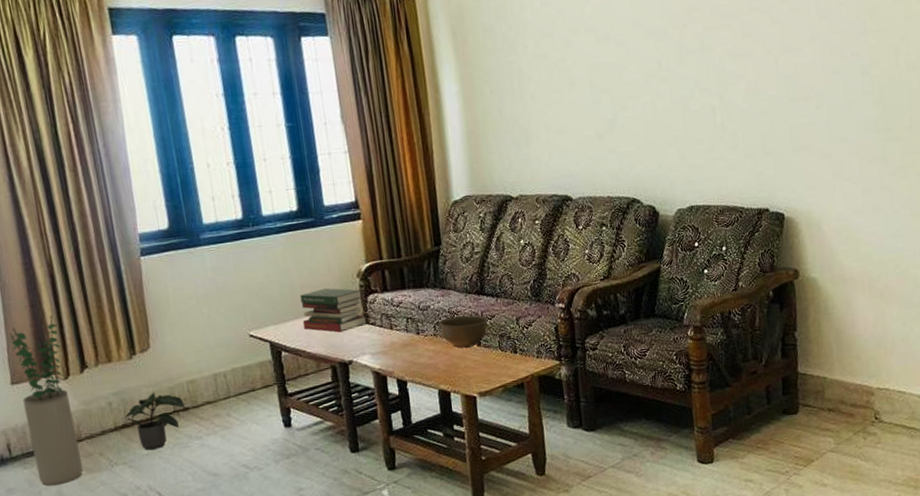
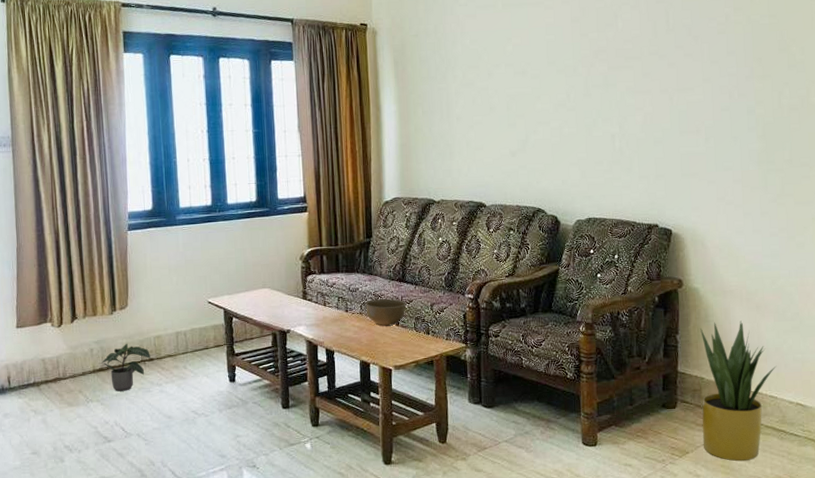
vase: present [9,316,84,486] -> none [19,274,65,415]
books: present [300,287,367,333] -> none [252,267,305,305]
planter: none [820,311,904,466] -> present [700,321,777,461]

